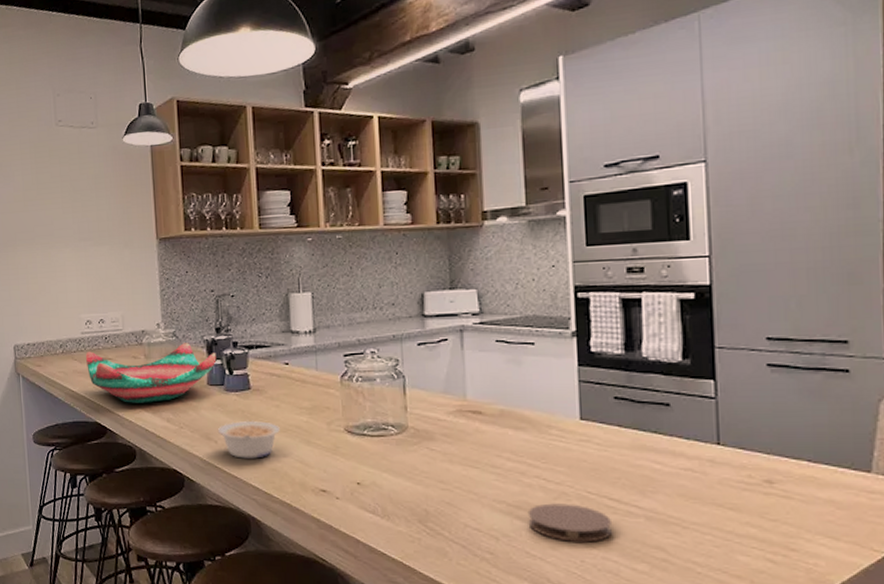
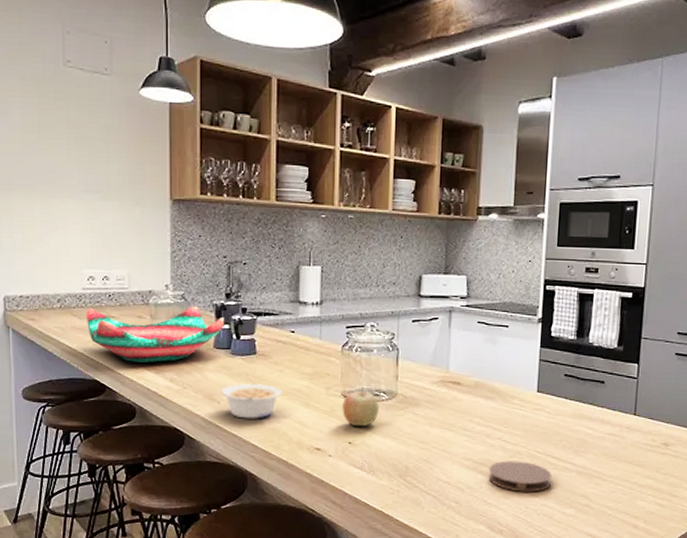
fruit: none [346,420,390,464] -> present [342,386,380,426]

